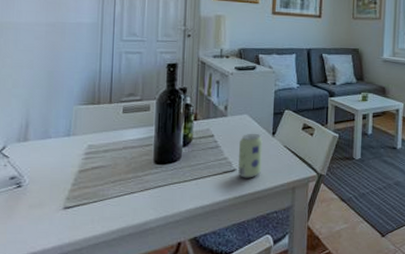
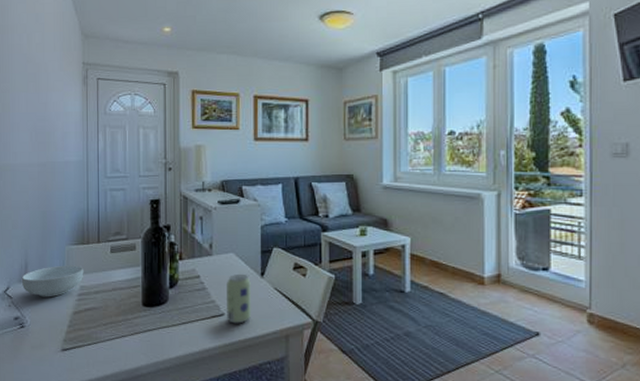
cereal bowl: none [20,124,93,157] -> present [21,265,84,298]

